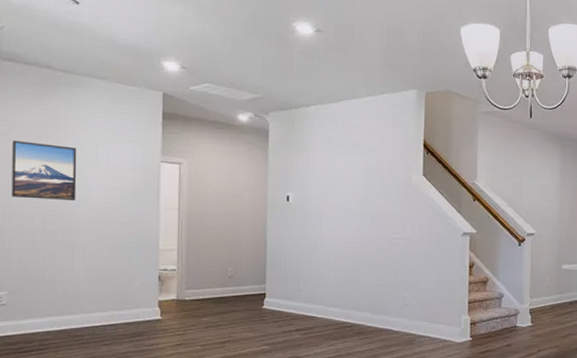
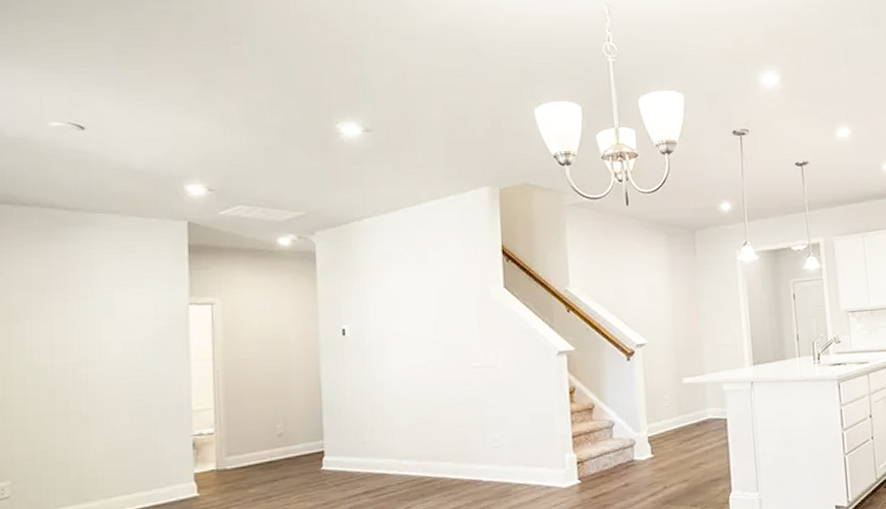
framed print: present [12,140,77,200] -> none [11,296,90,365]

